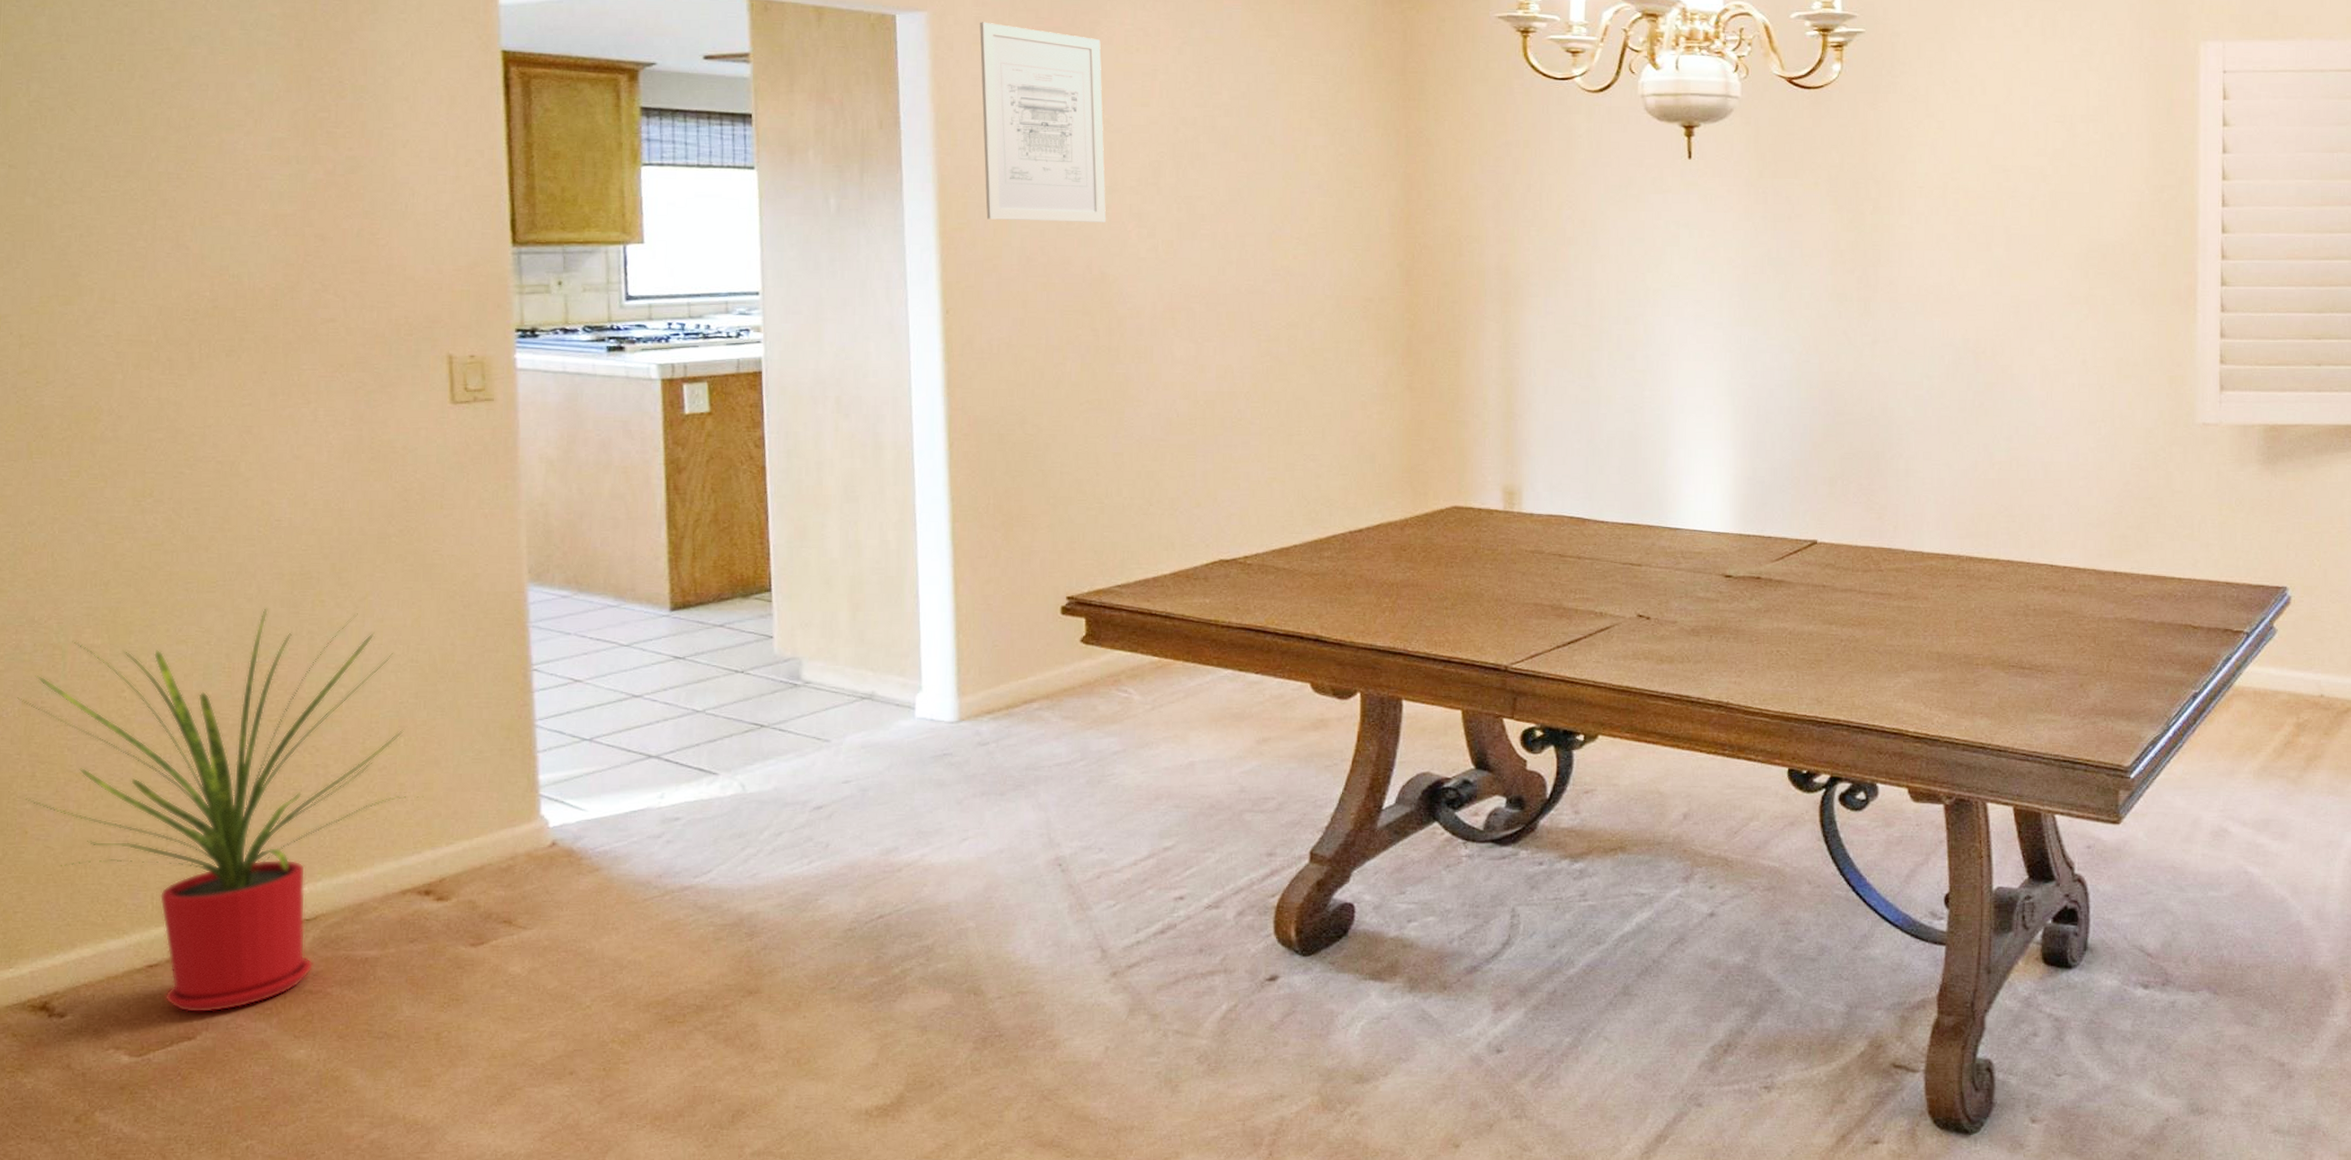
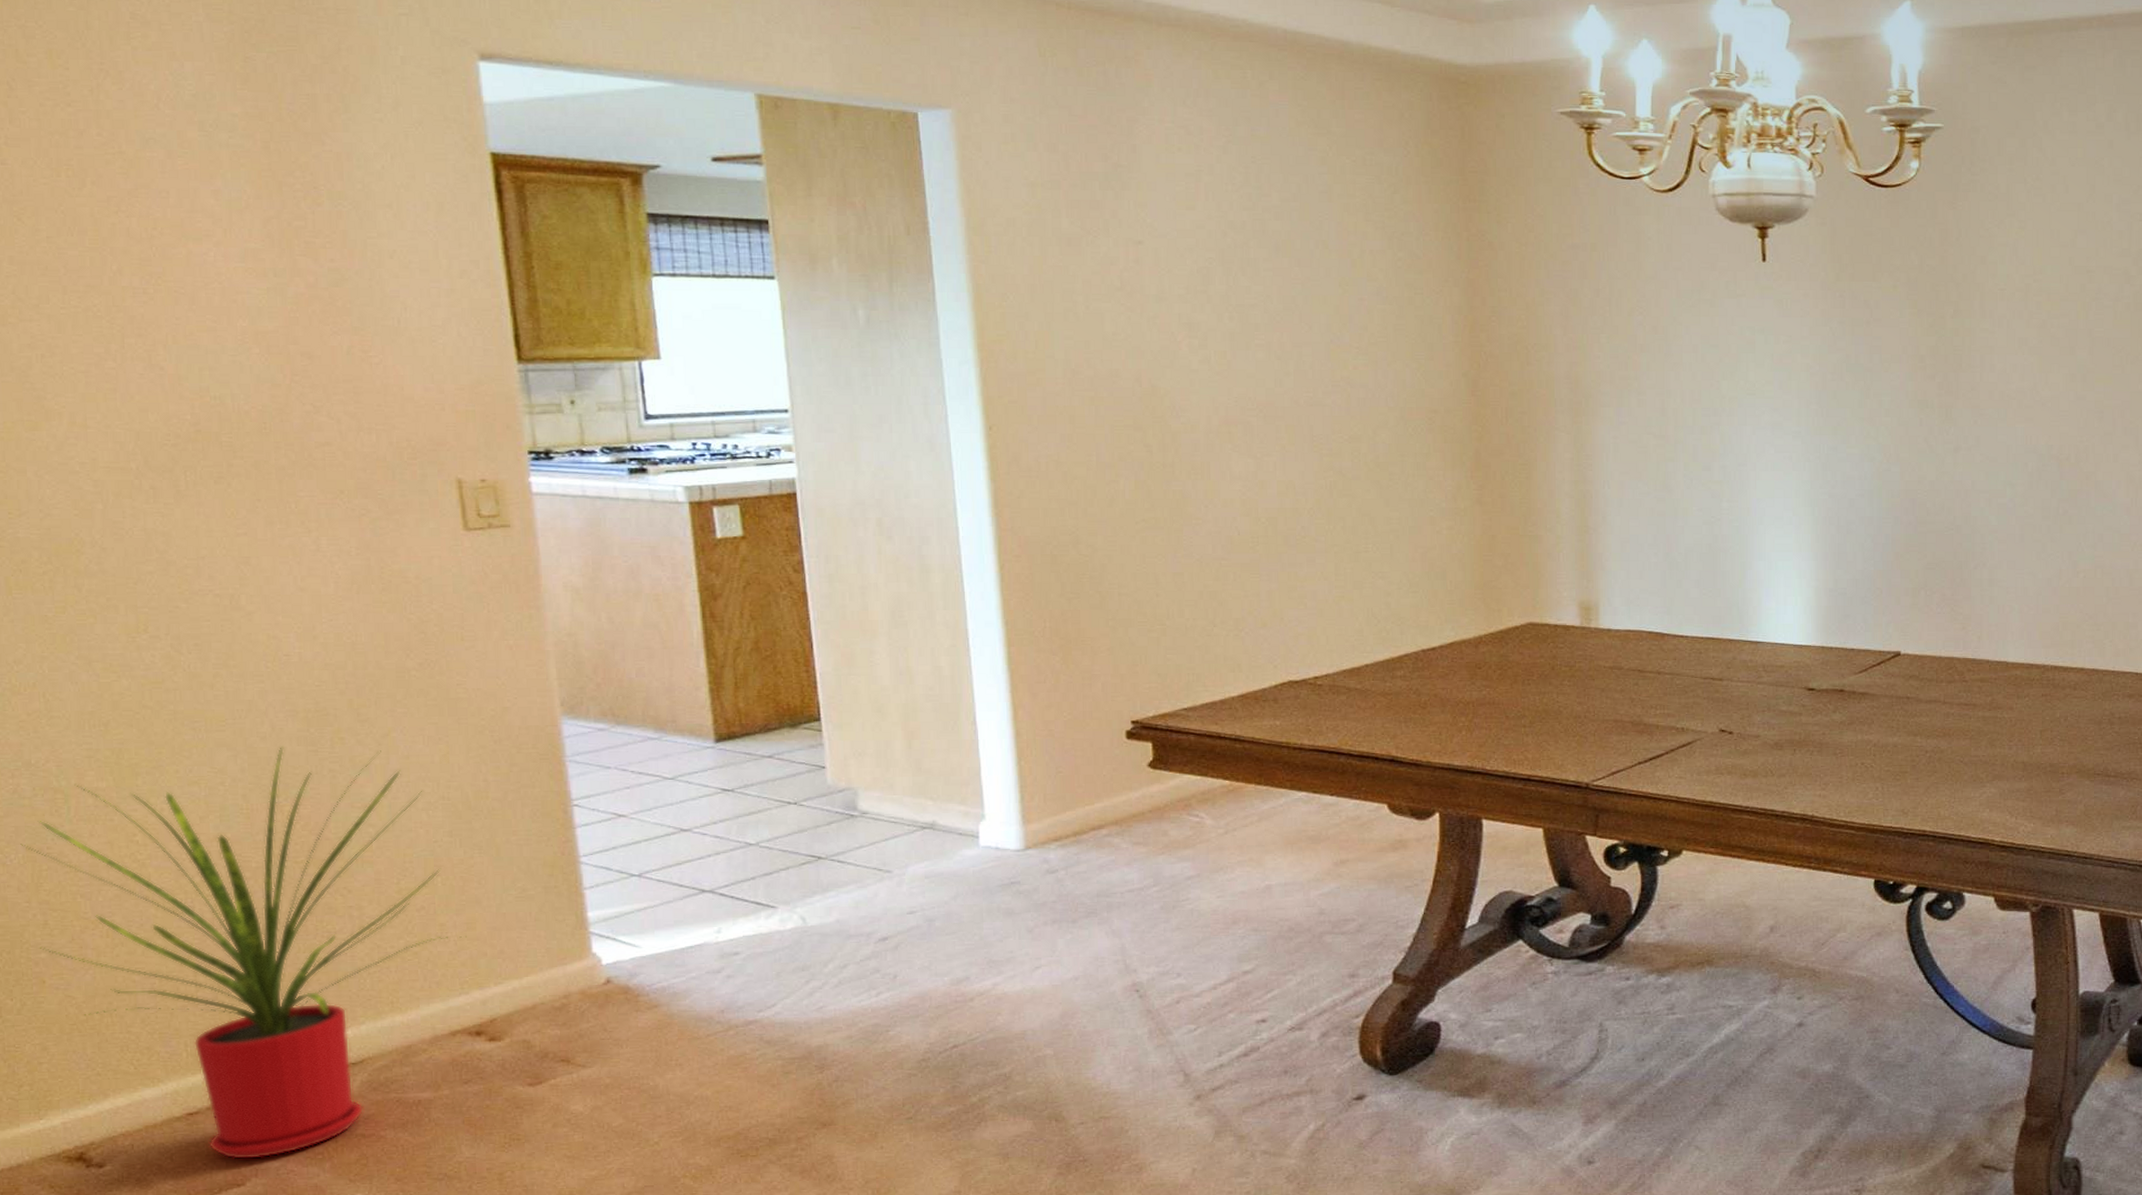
wall art: present [980,22,1106,223] -> none [1009,120,1154,334]

